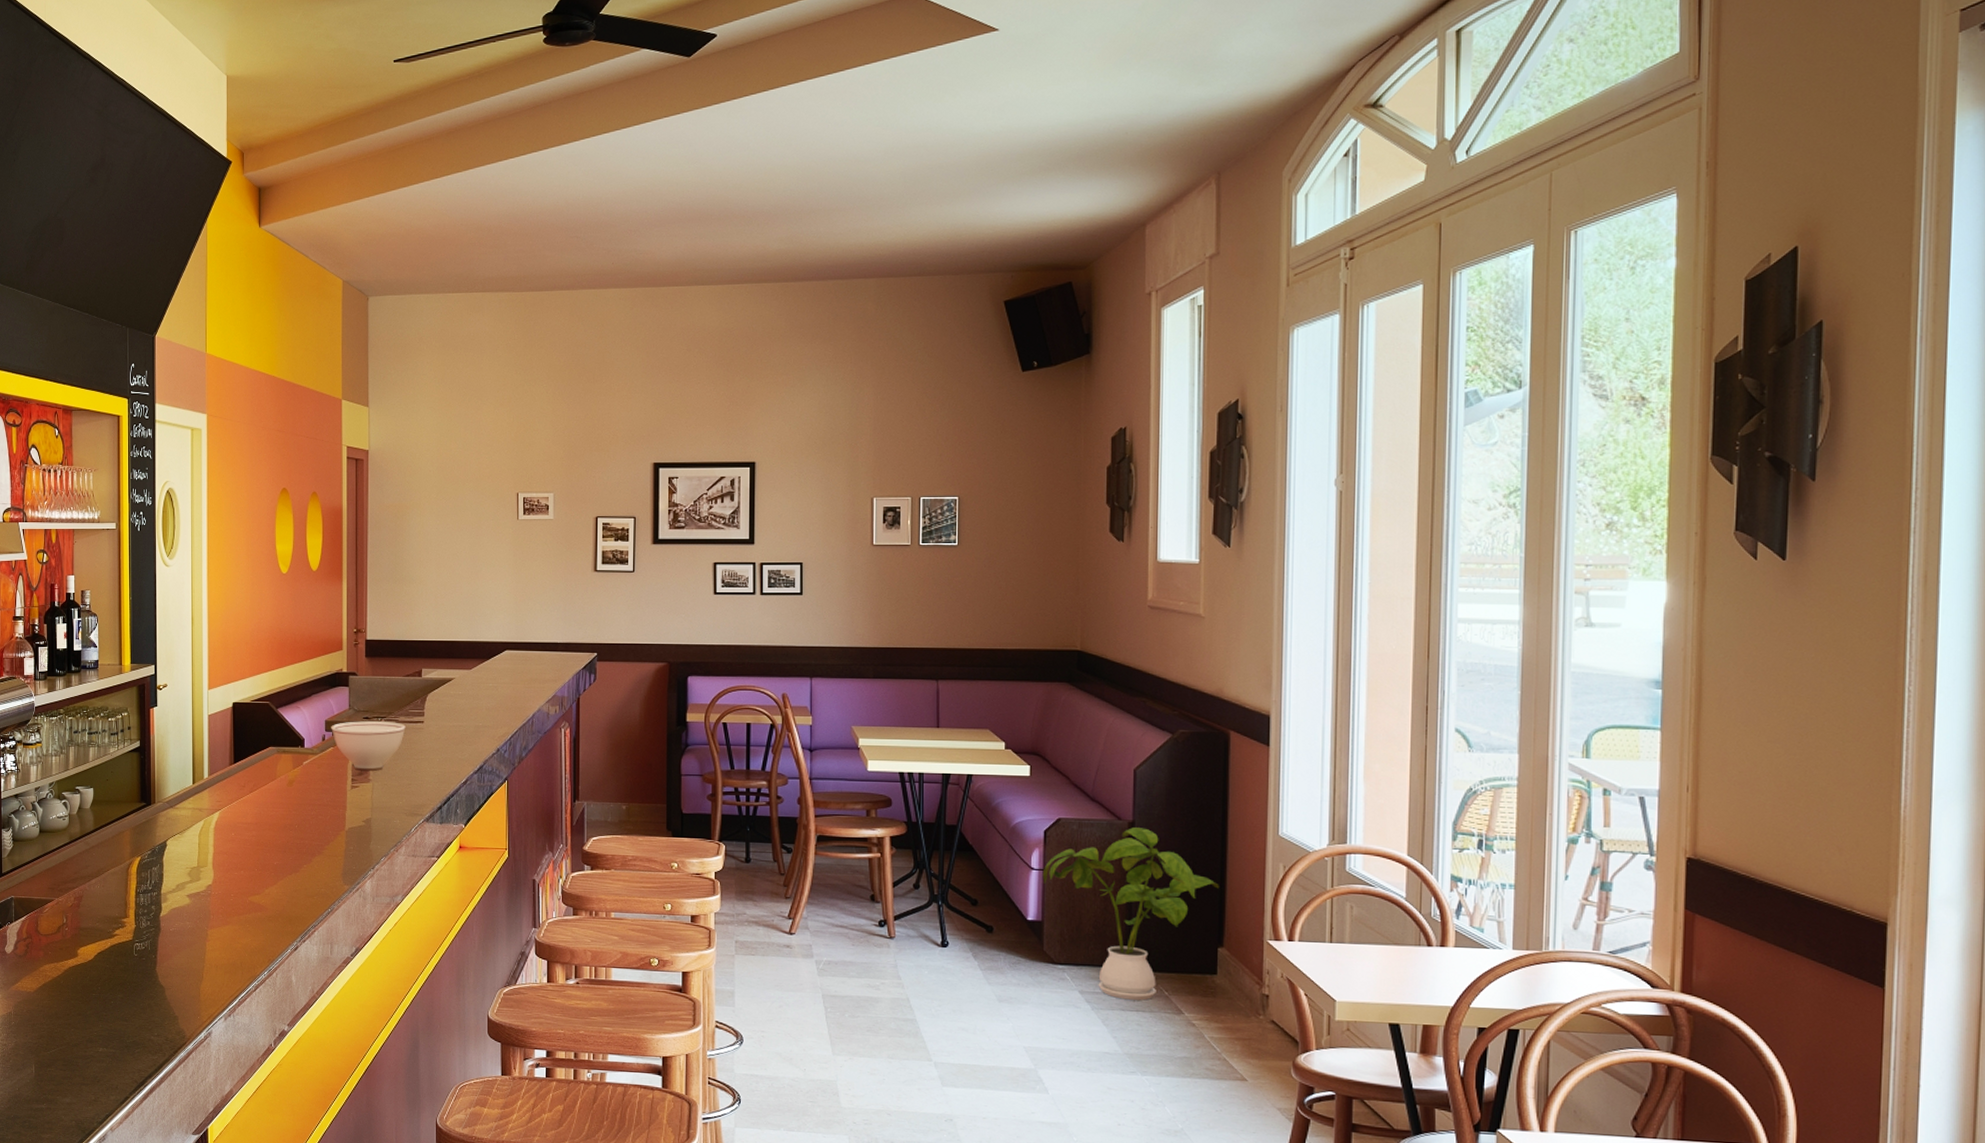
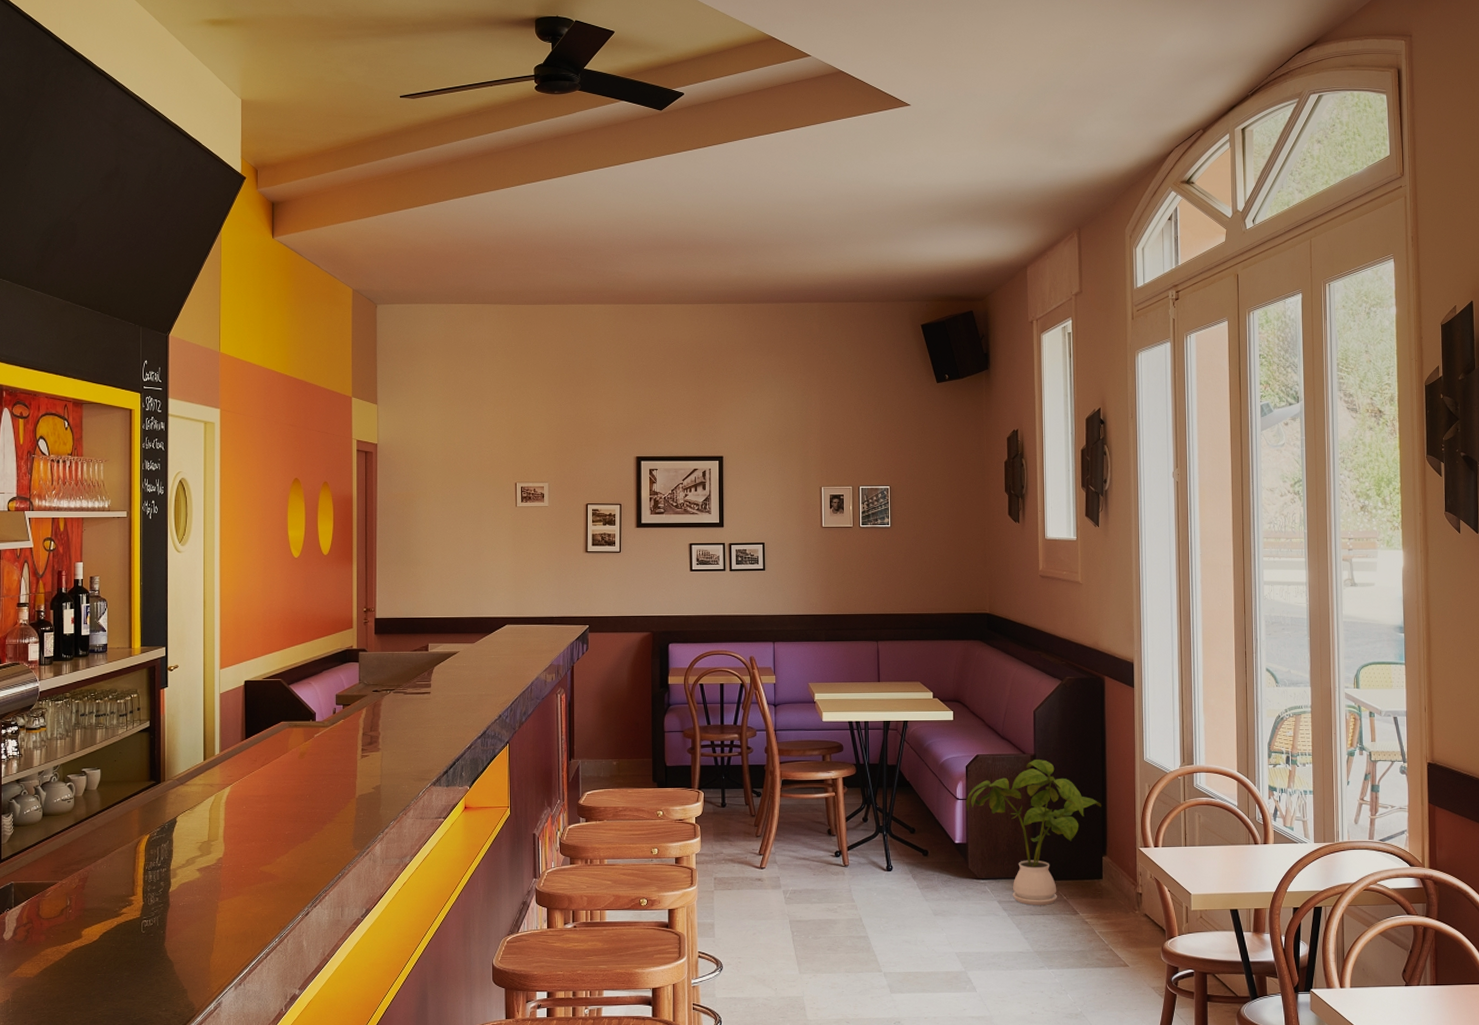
bowl: present [331,721,406,772] -> none [341,694,413,741]

